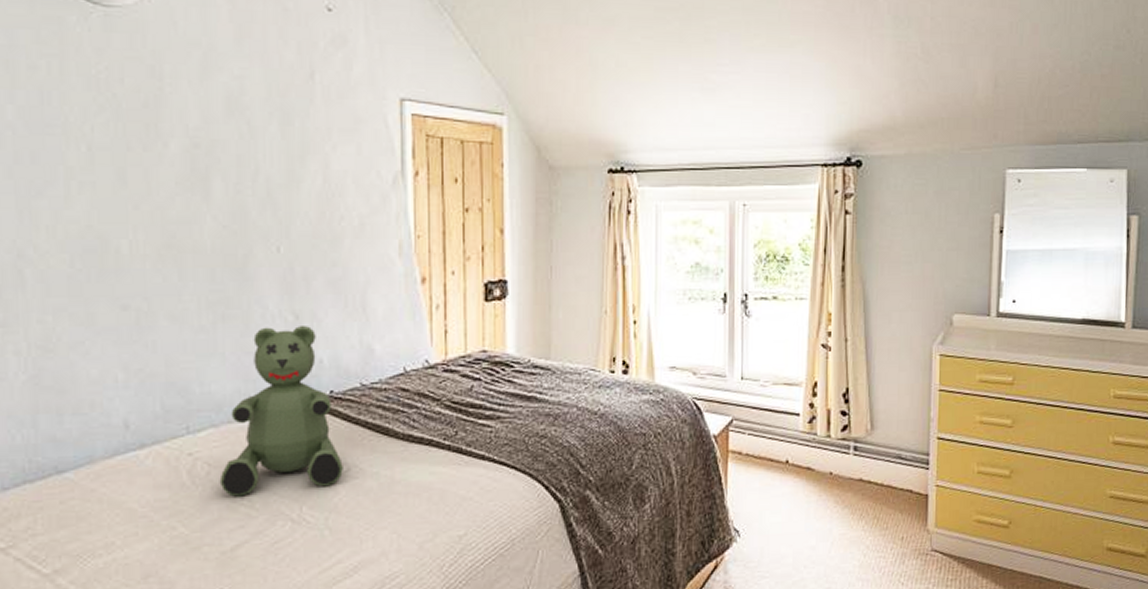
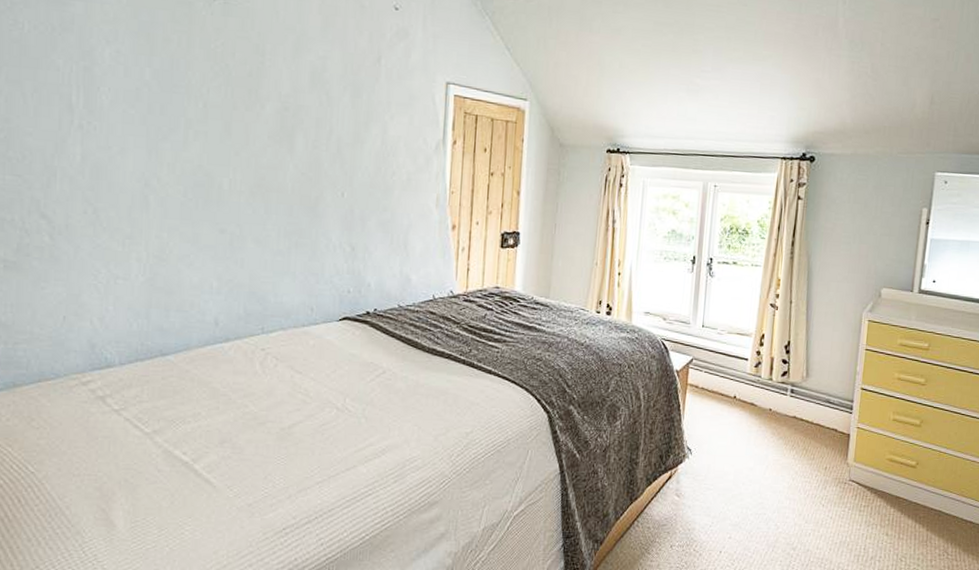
teddy bear: present [219,326,343,497] -> none [284,254,380,386]

